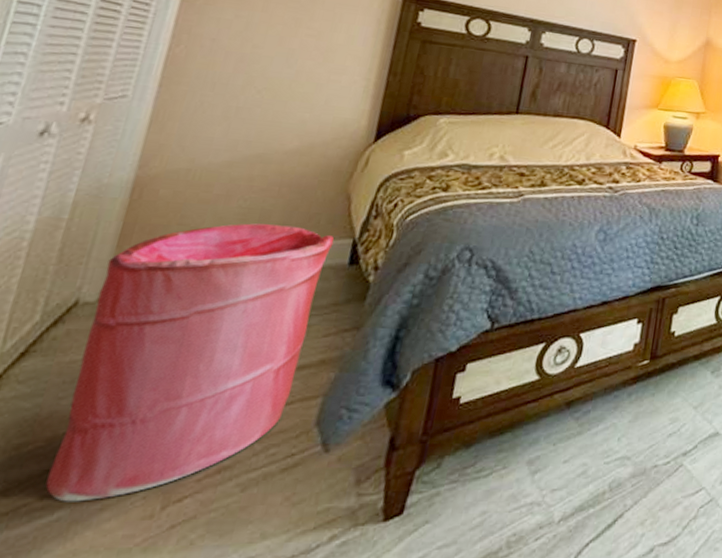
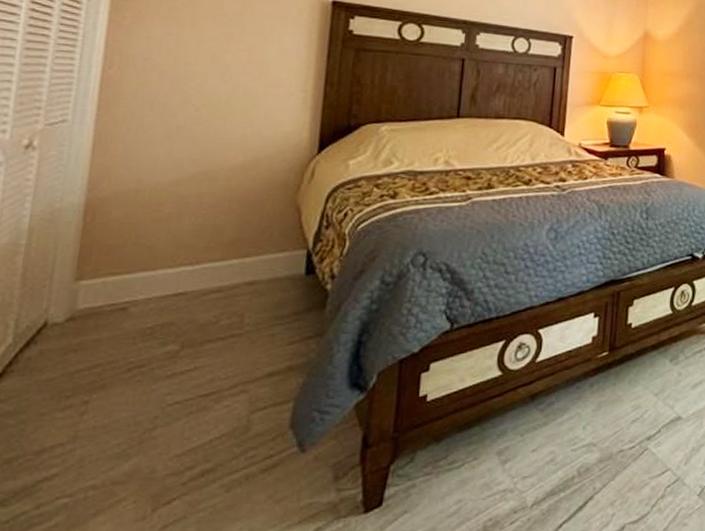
laundry hamper: present [45,223,335,502] -> none [40,239,289,509]

